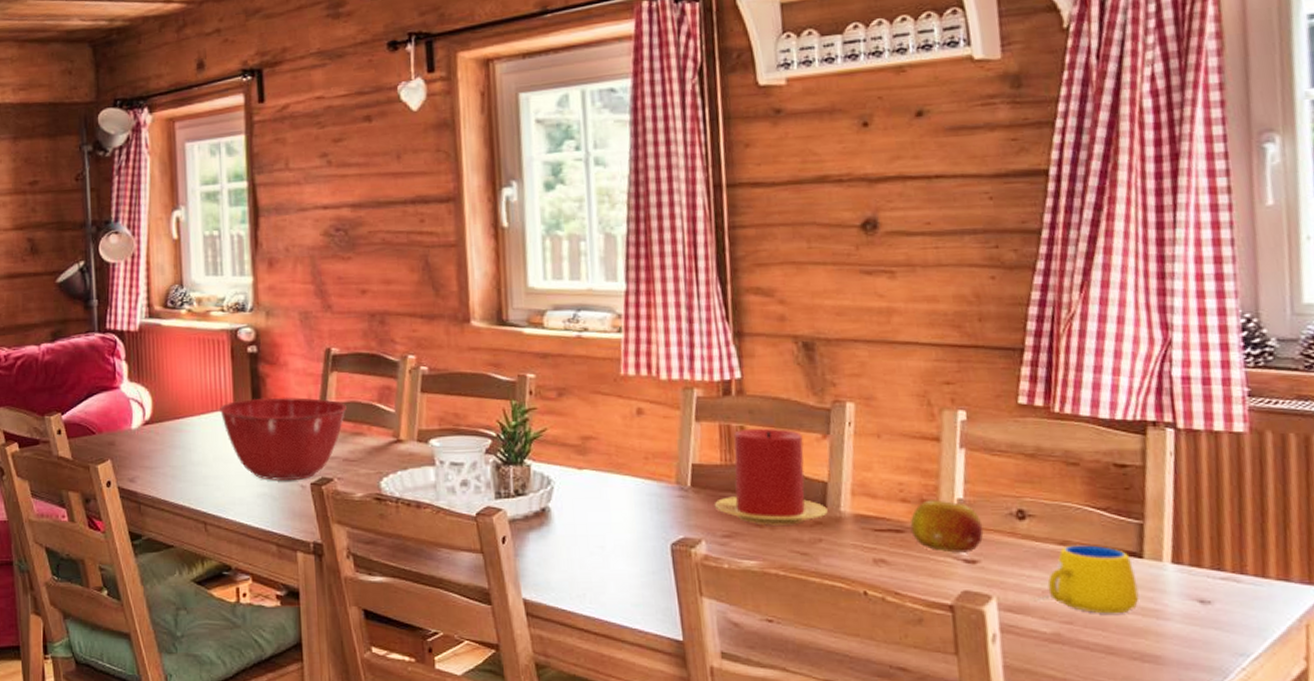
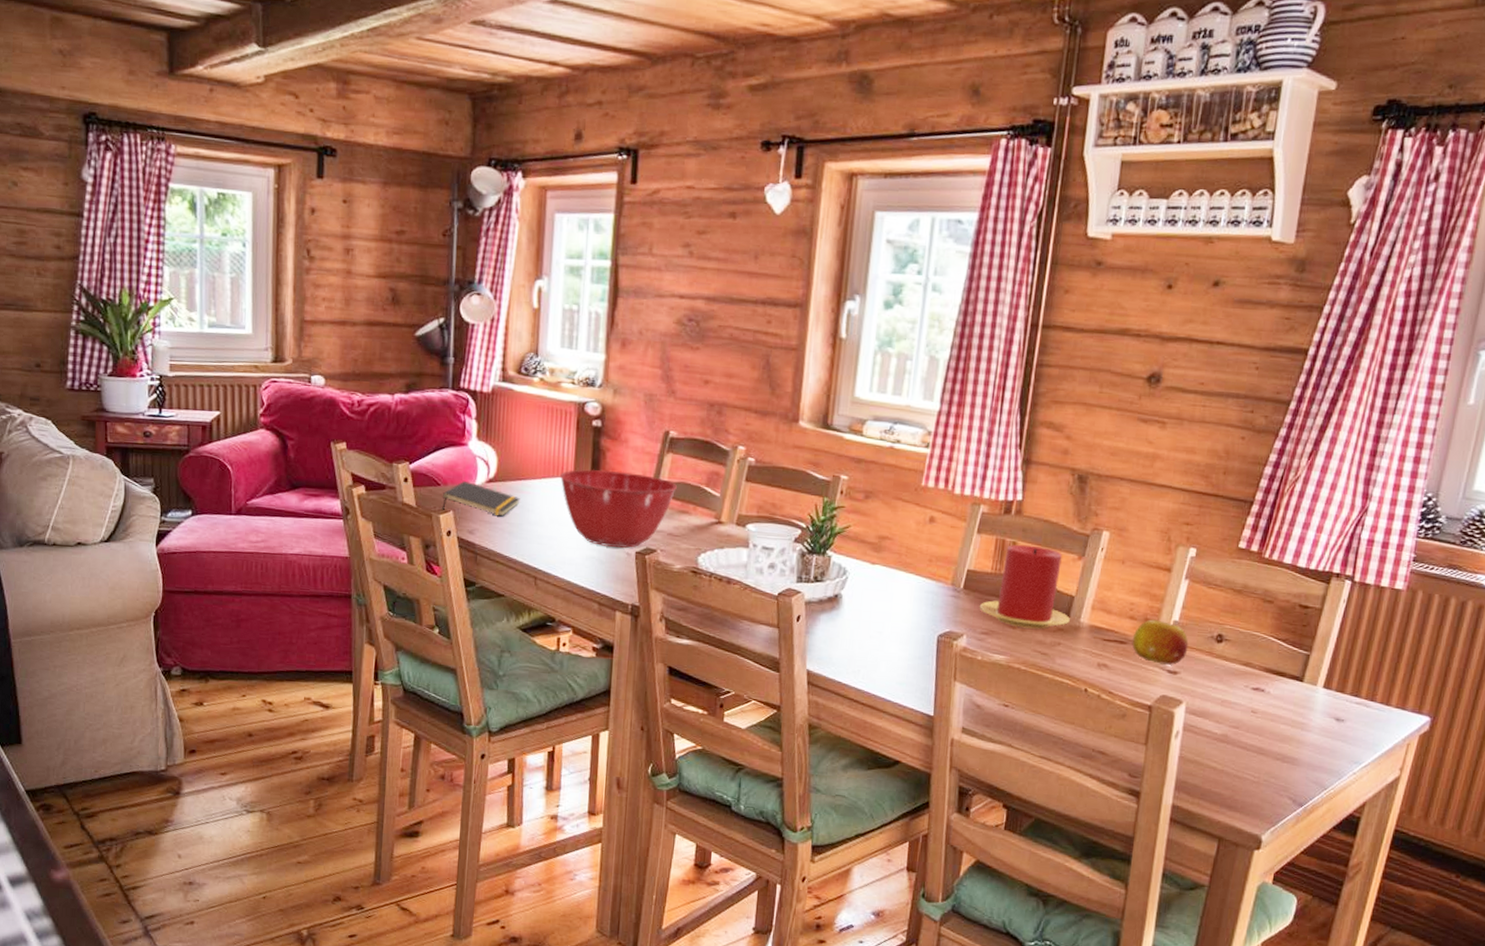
notepad: none [99,425,180,461] -> present [442,480,520,517]
mug: present [1032,545,1140,614] -> none [1213,666,1294,724]

